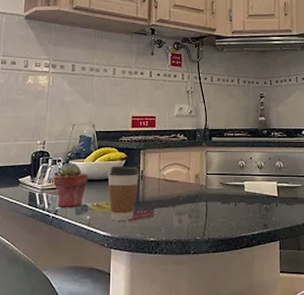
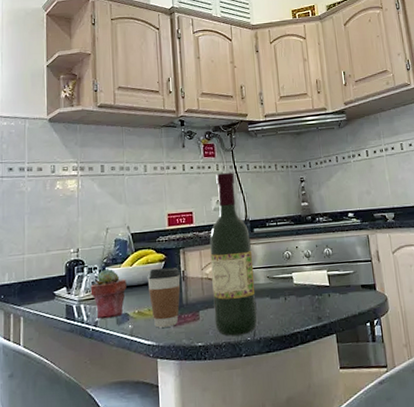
wine bottle: none [168,83,209,234] -> present [209,173,258,336]

